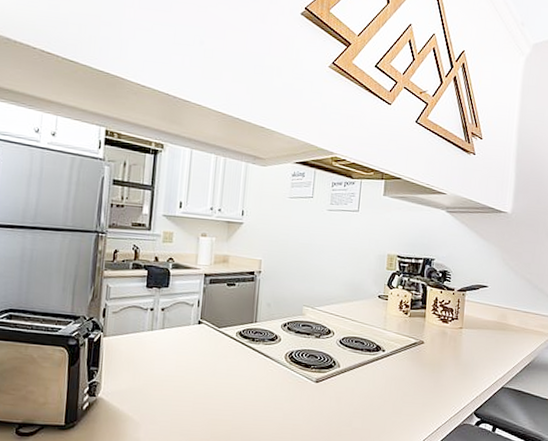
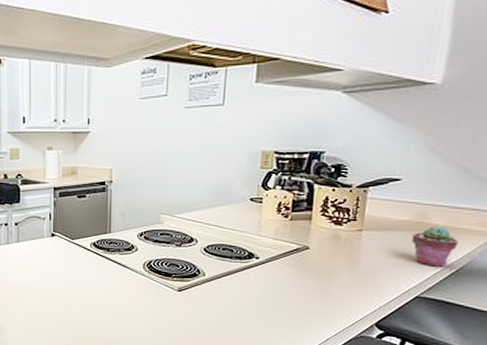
potted succulent: none [496,326,528,362] -> present [411,226,459,267]

